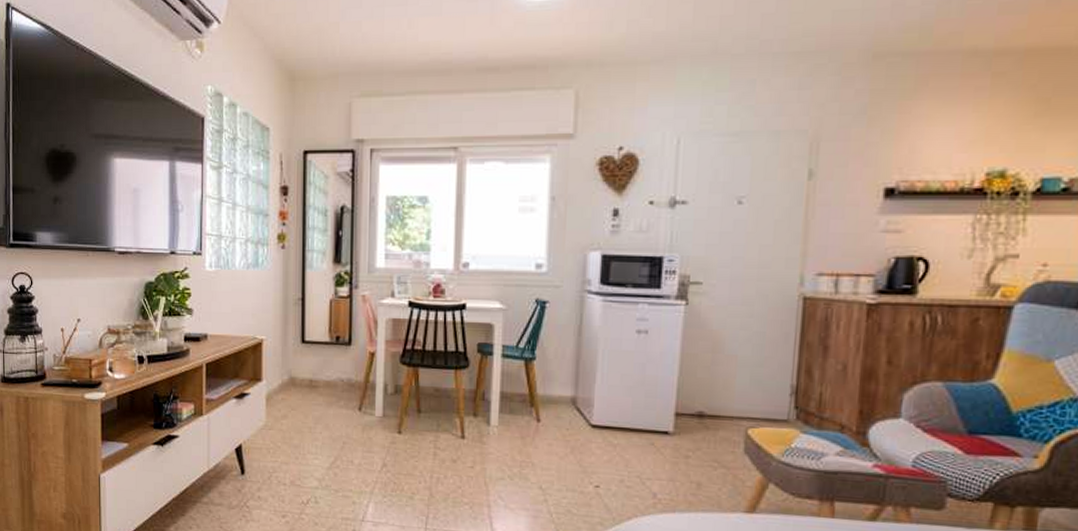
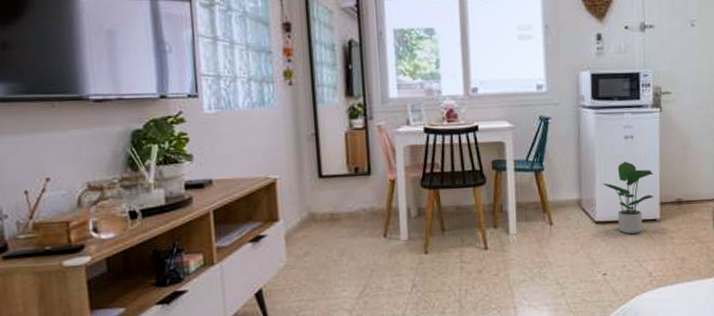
potted plant: none [603,359,670,445] -> present [602,161,654,234]

